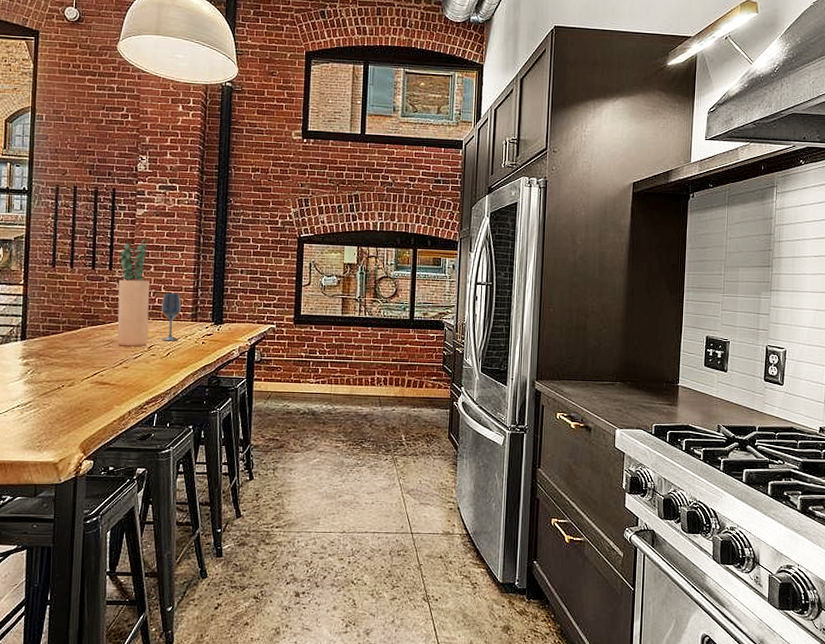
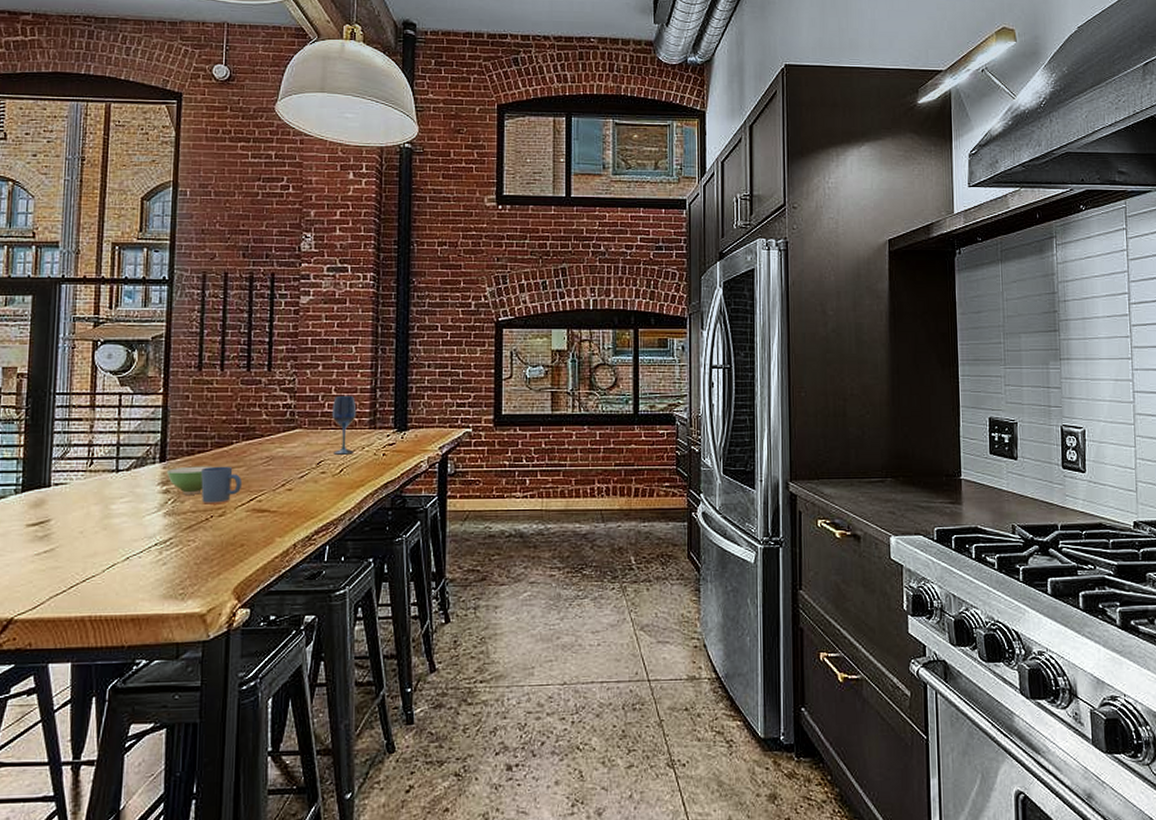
bowl: none [26,345,64,368] -> present [166,466,213,495]
mug: none [54,345,88,376] -> present [201,466,243,504]
vase: present [117,234,150,347] -> none [278,326,318,464]

